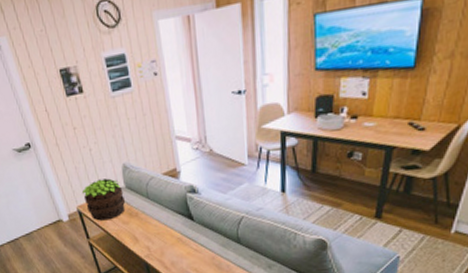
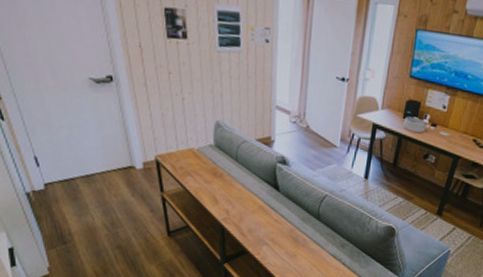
potted plant: present [81,178,125,221] -> none [164,131,212,176]

